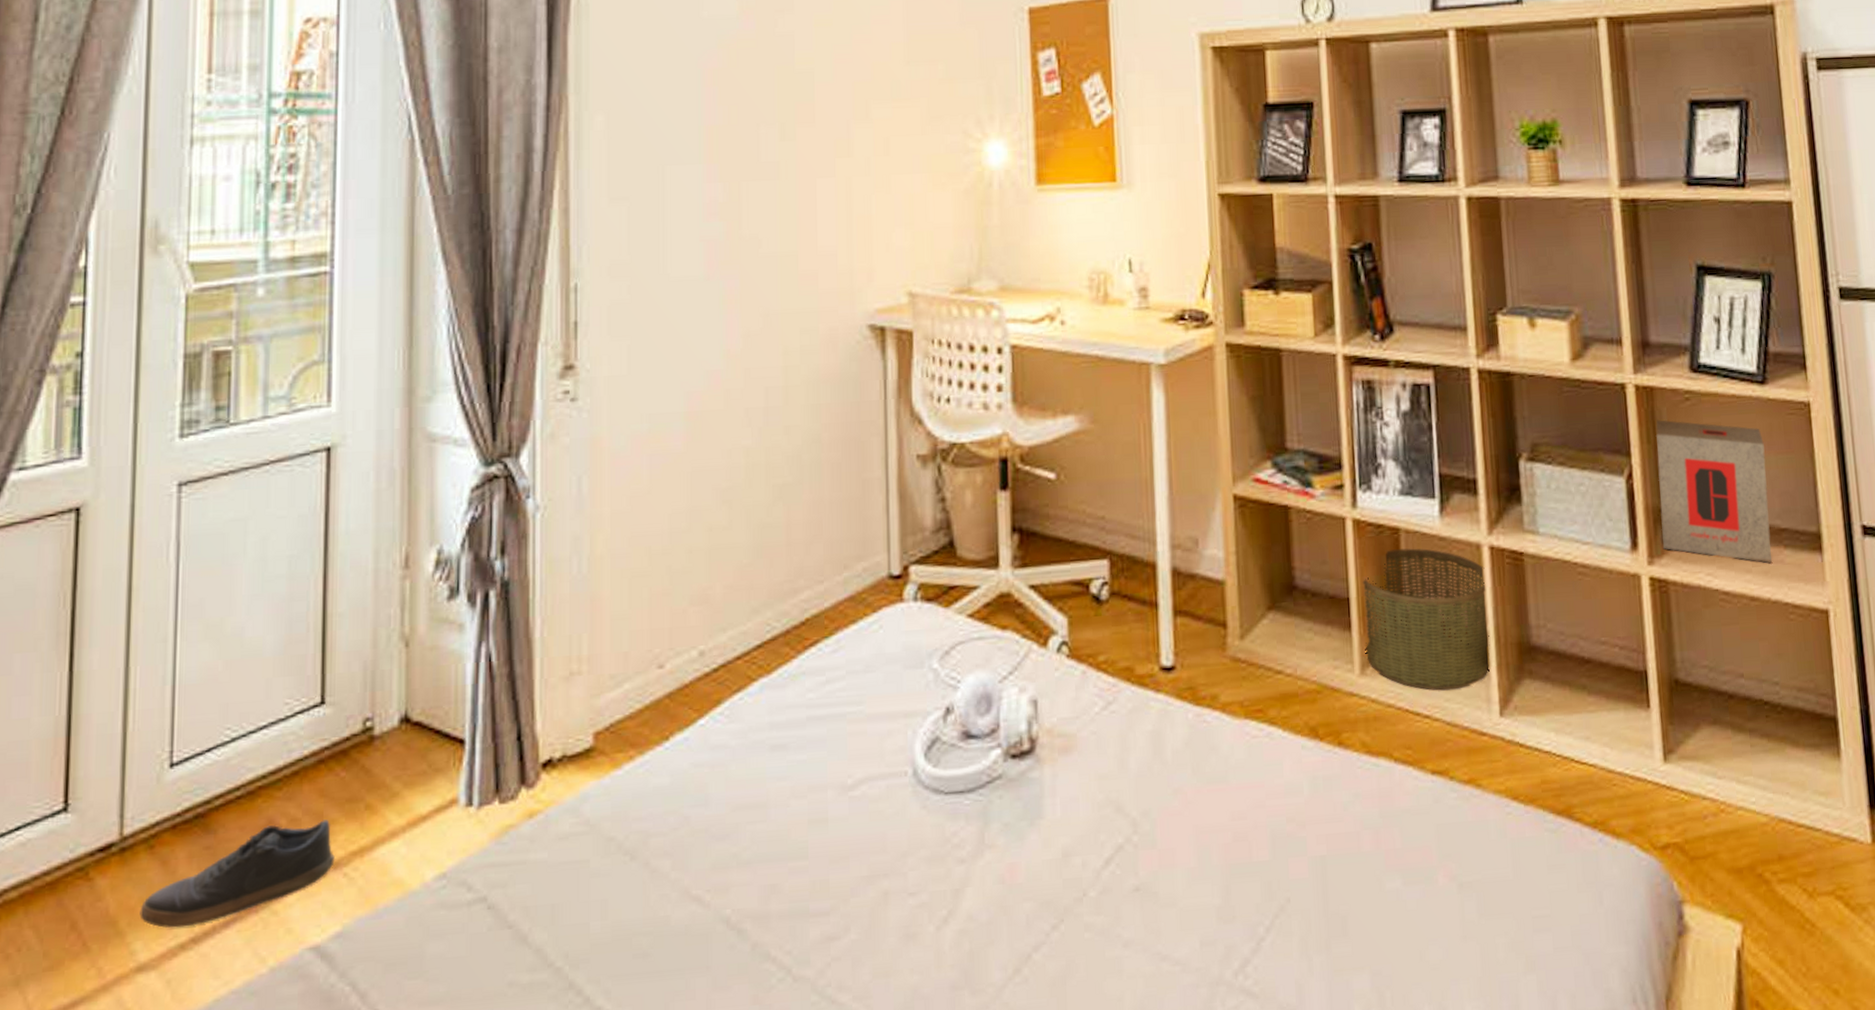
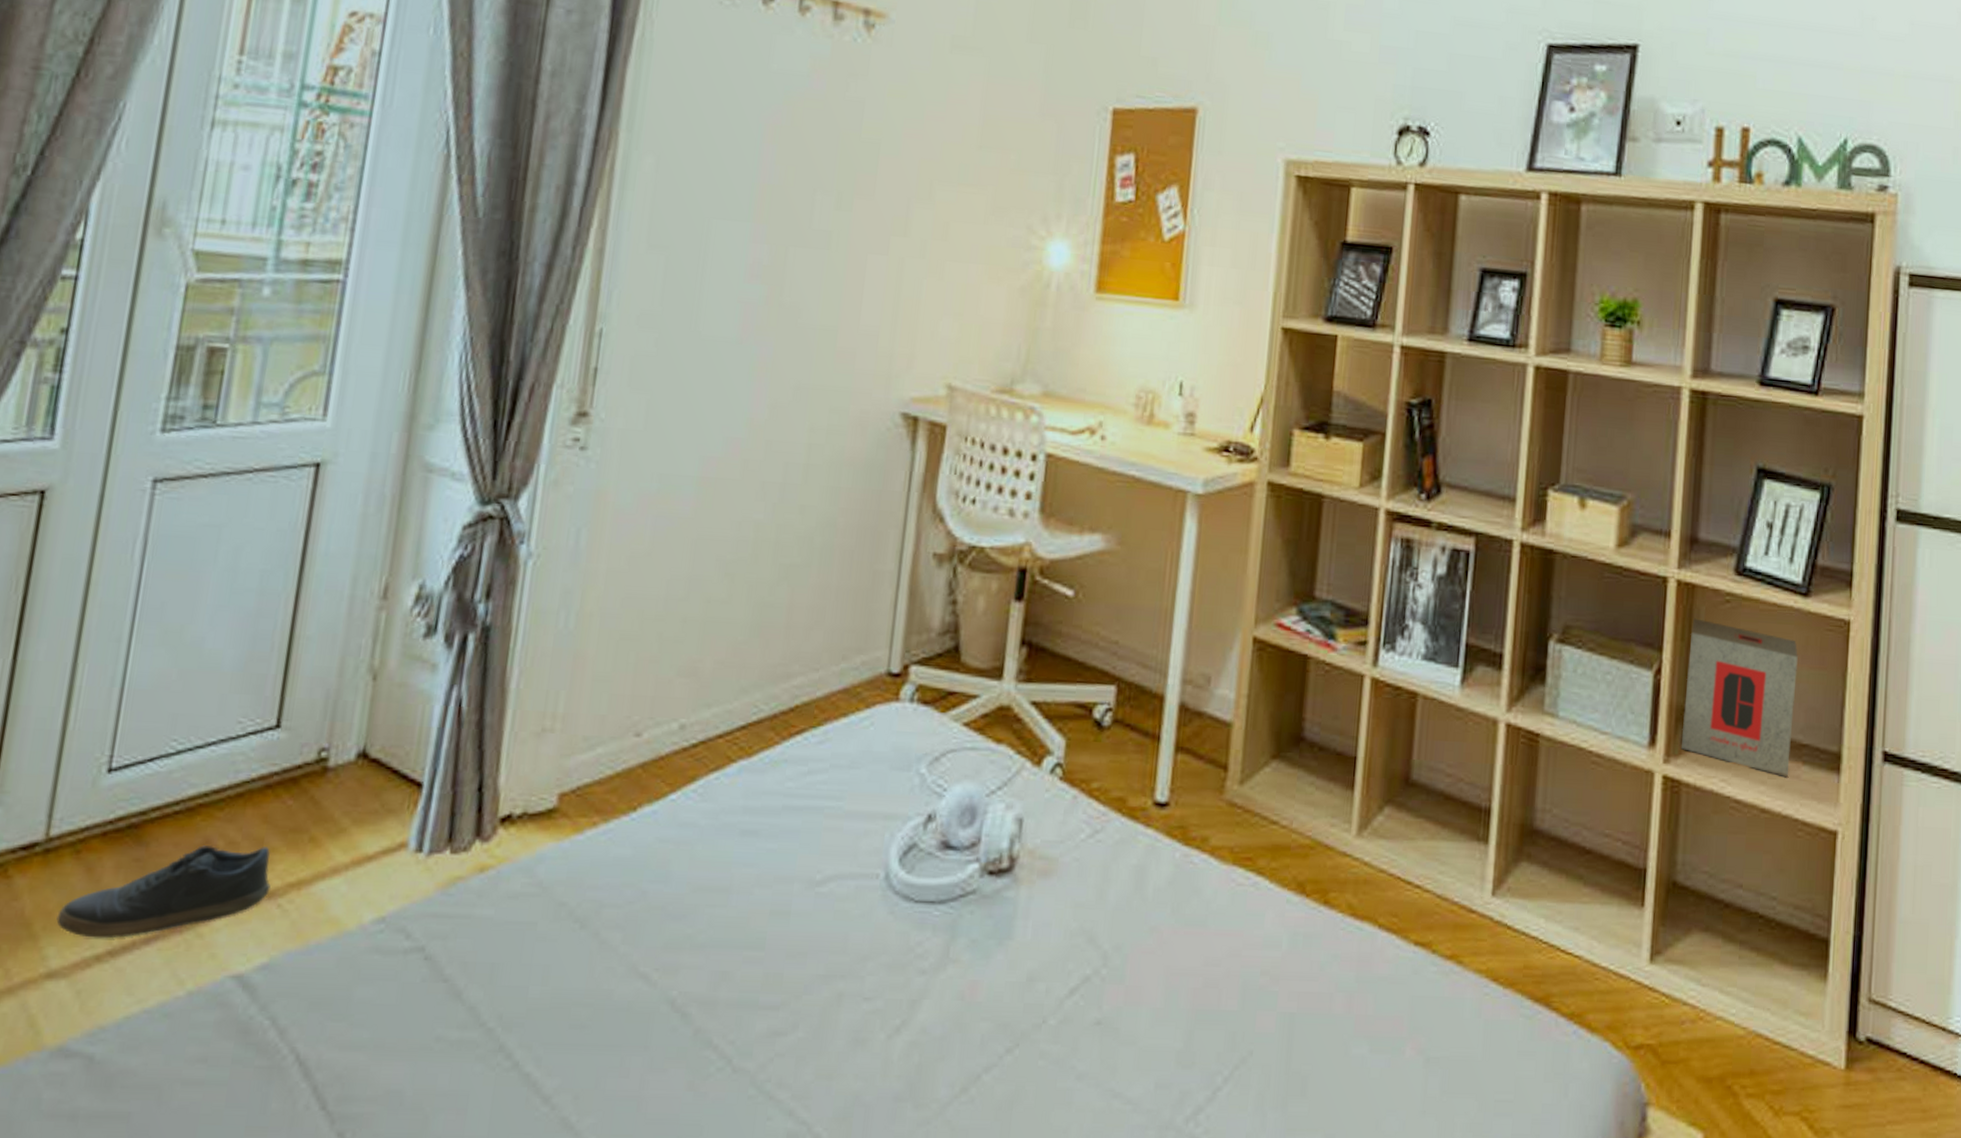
basket: present [1362,548,1490,690] -> none [1366,713,1498,862]

